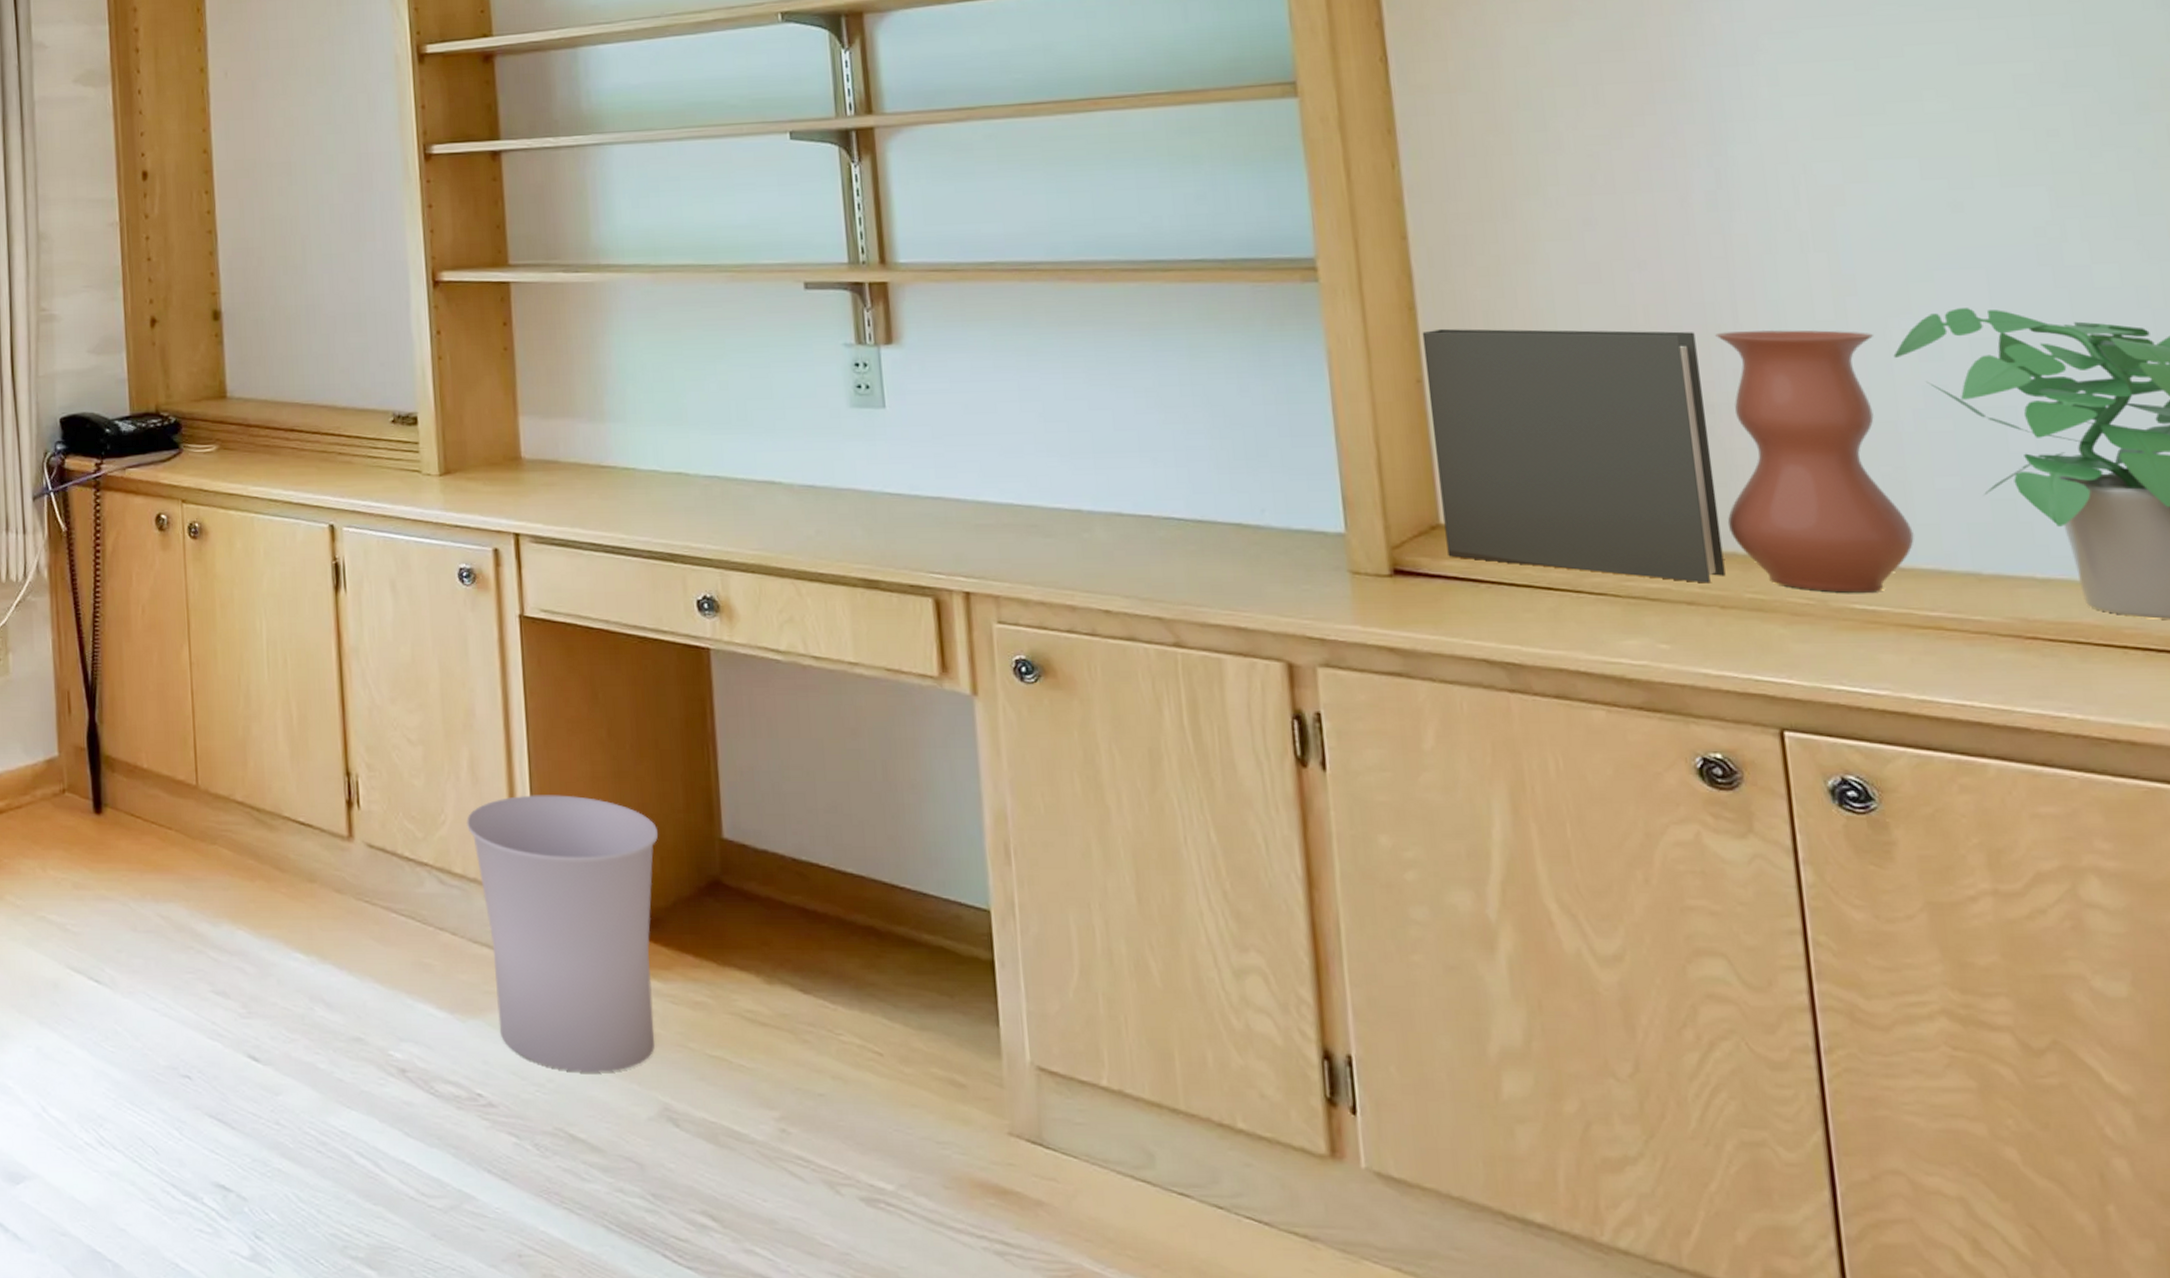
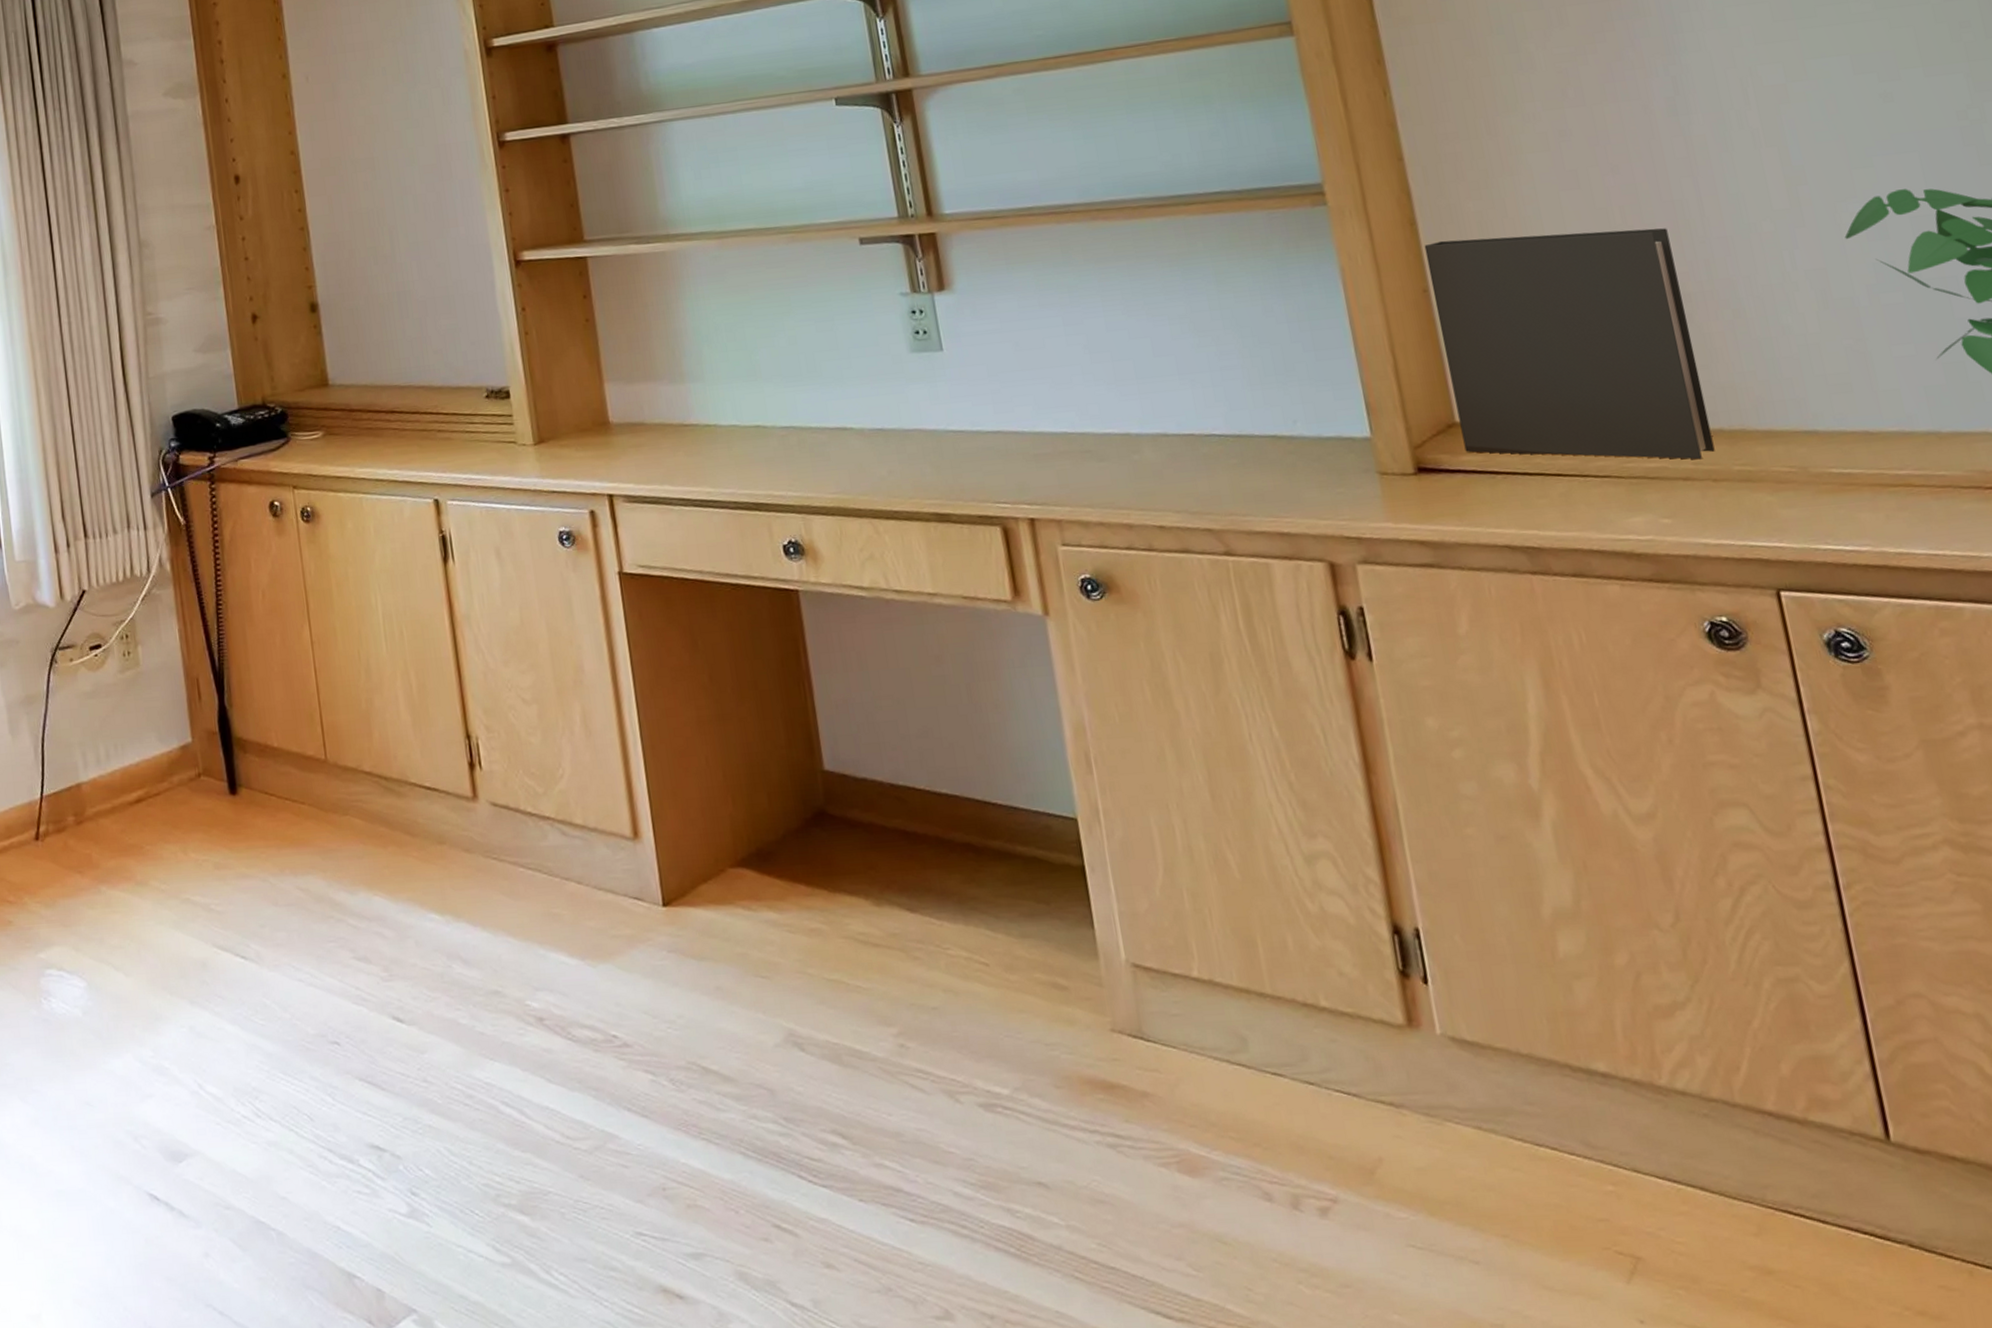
waste bin: present [465,795,658,1072] -> none [582,740,776,1006]
vase: present [1715,330,1914,593] -> none [1685,217,1879,459]

